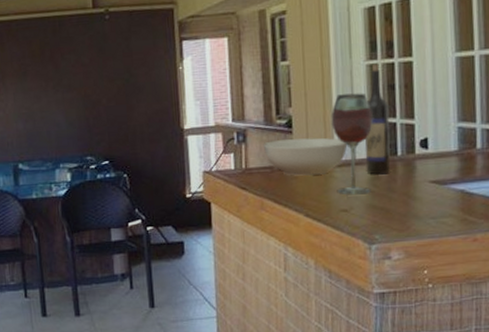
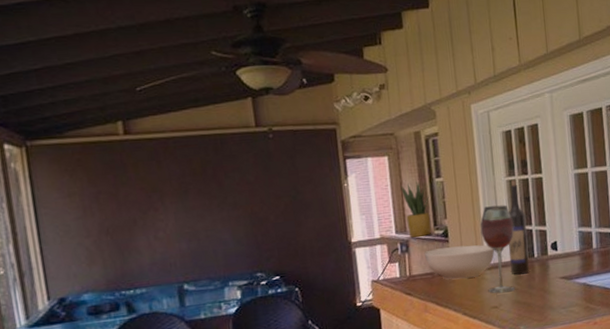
planter: none [240,63,273,127] -> present [400,180,432,238]

